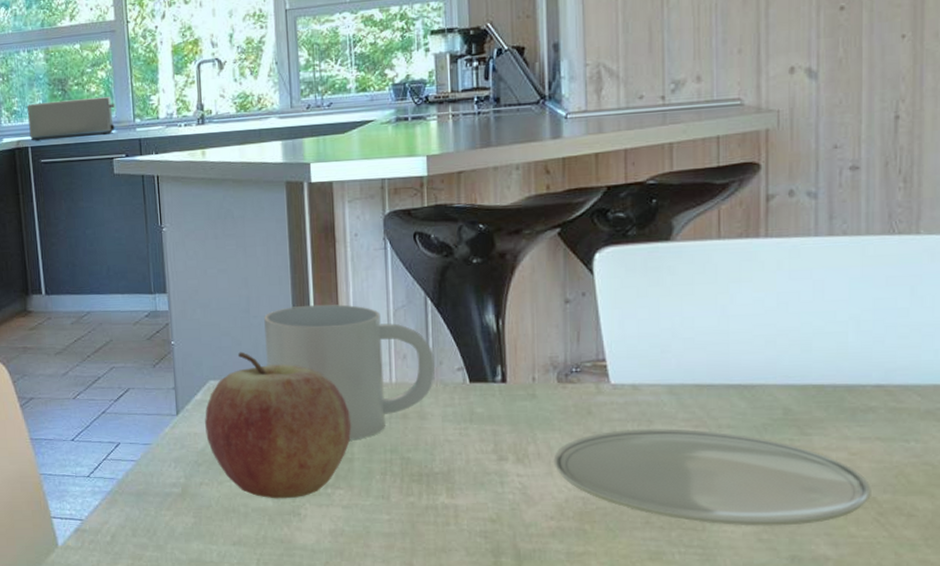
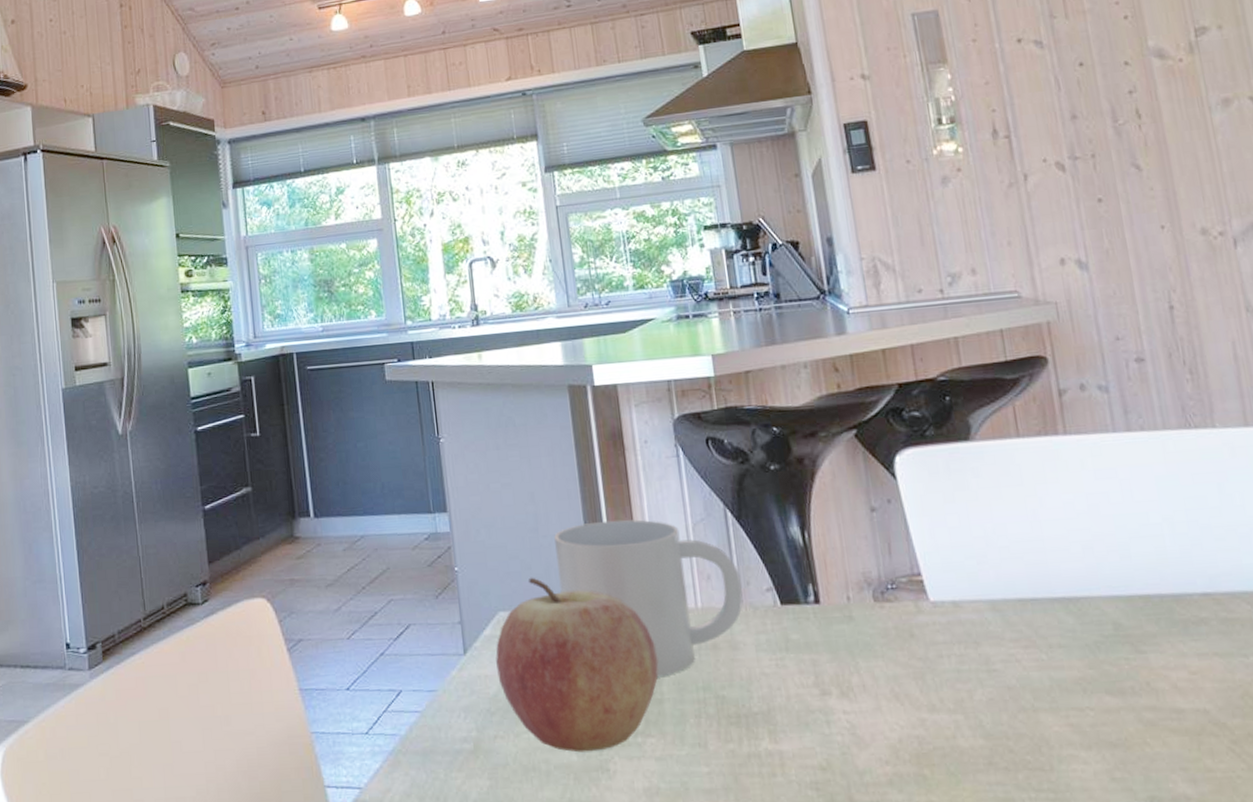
toaster: present [27,97,115,141] -> none [292,298,386,347]
plate: present [553,428,871,526] -> none [880,651,1221,763]

